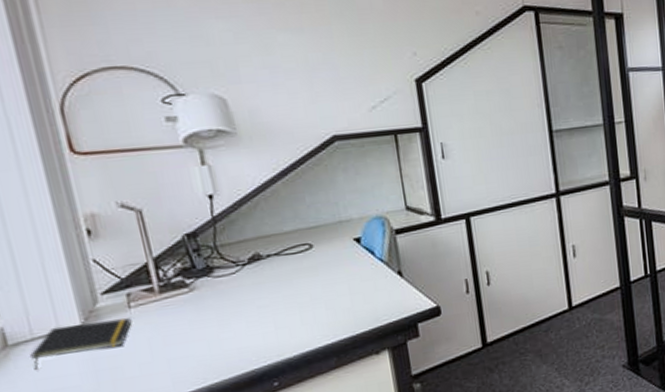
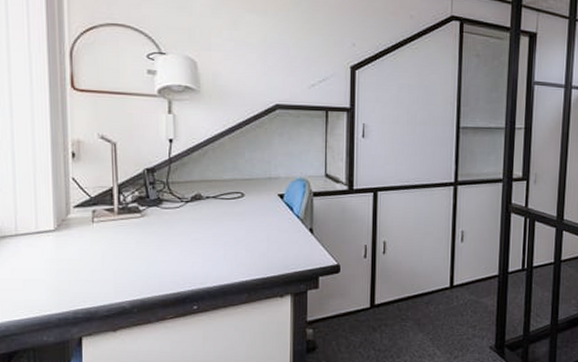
notepad: present [30,318,132,370] -> none [12,228,93,260]

